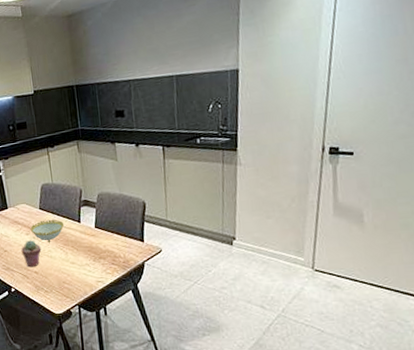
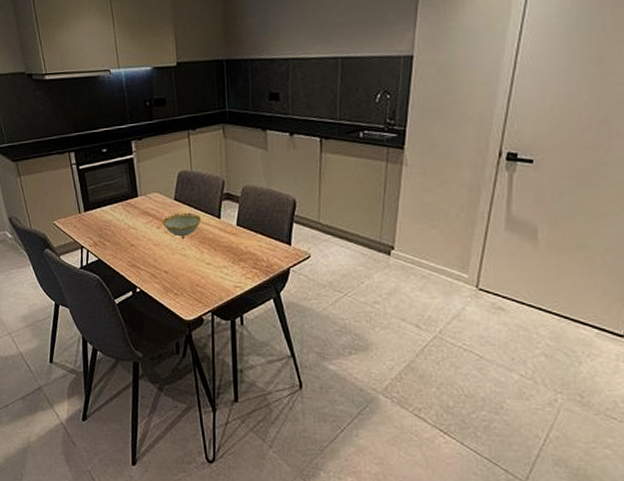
potted succulent: present [21,240,42,268] -> none [150,235,174,266]

